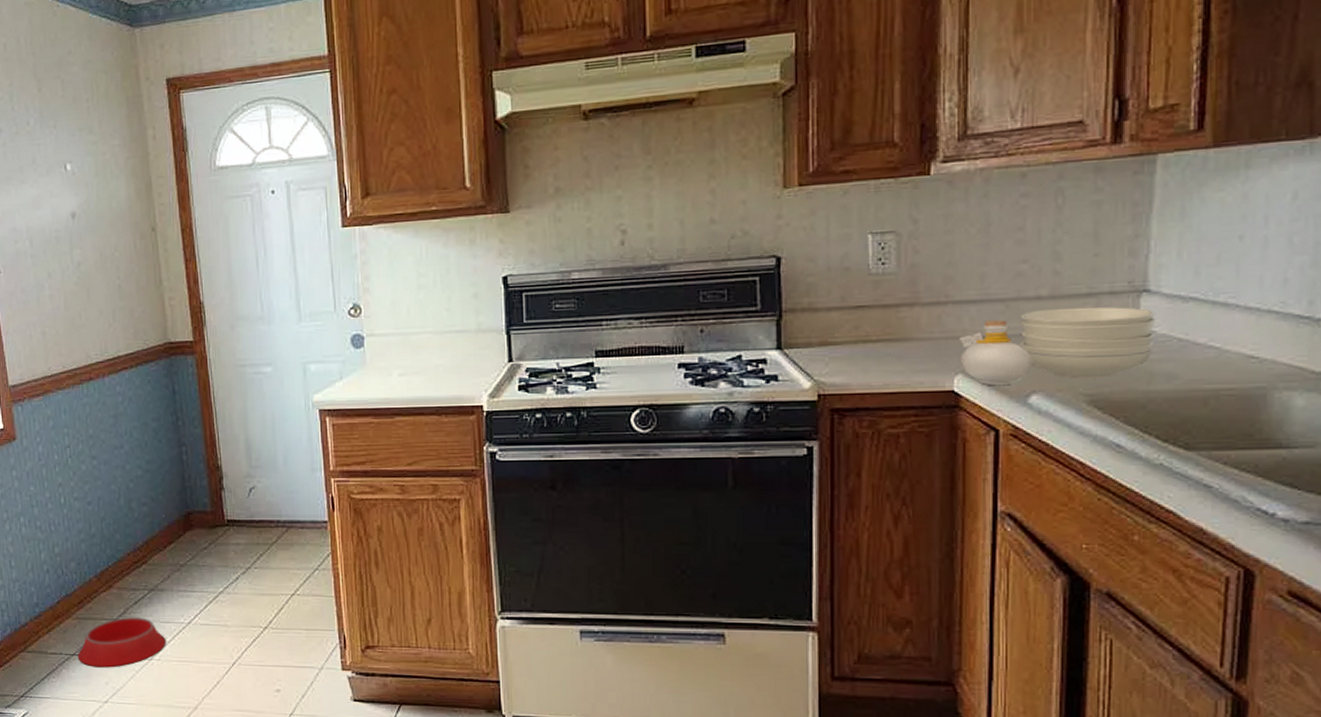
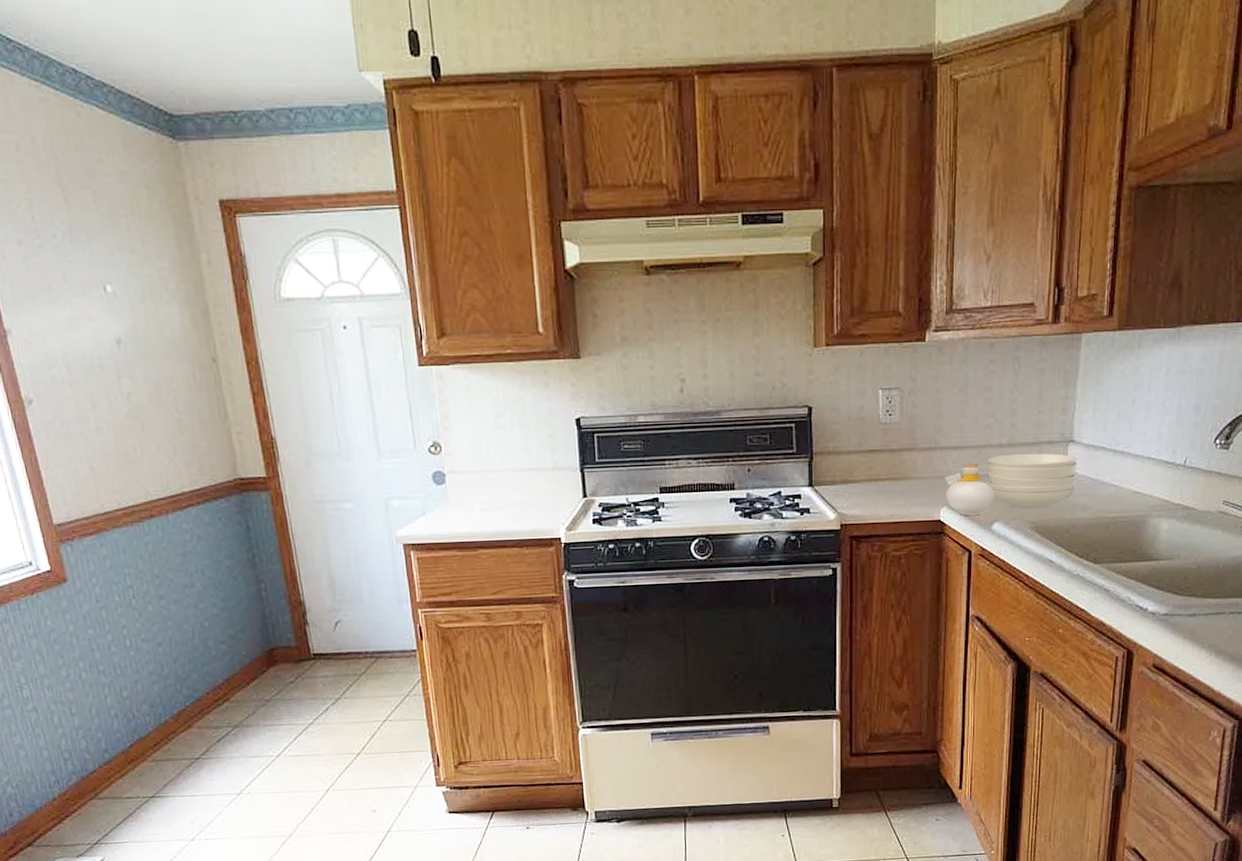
pet bowl: present [78,617,166,668] -> none [157,754,255,807]

